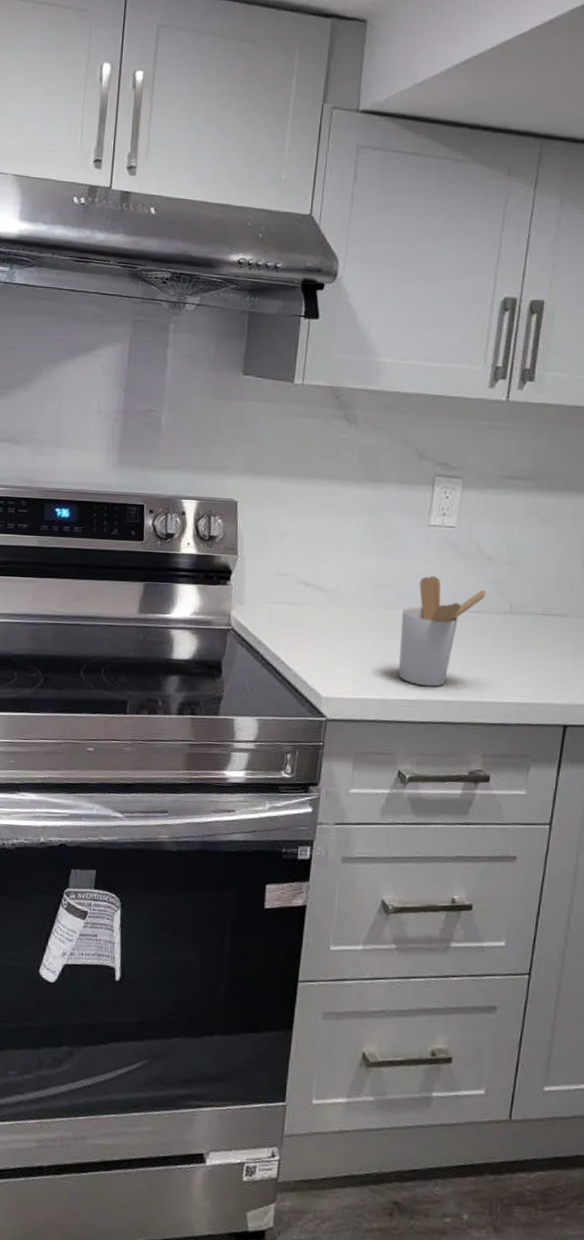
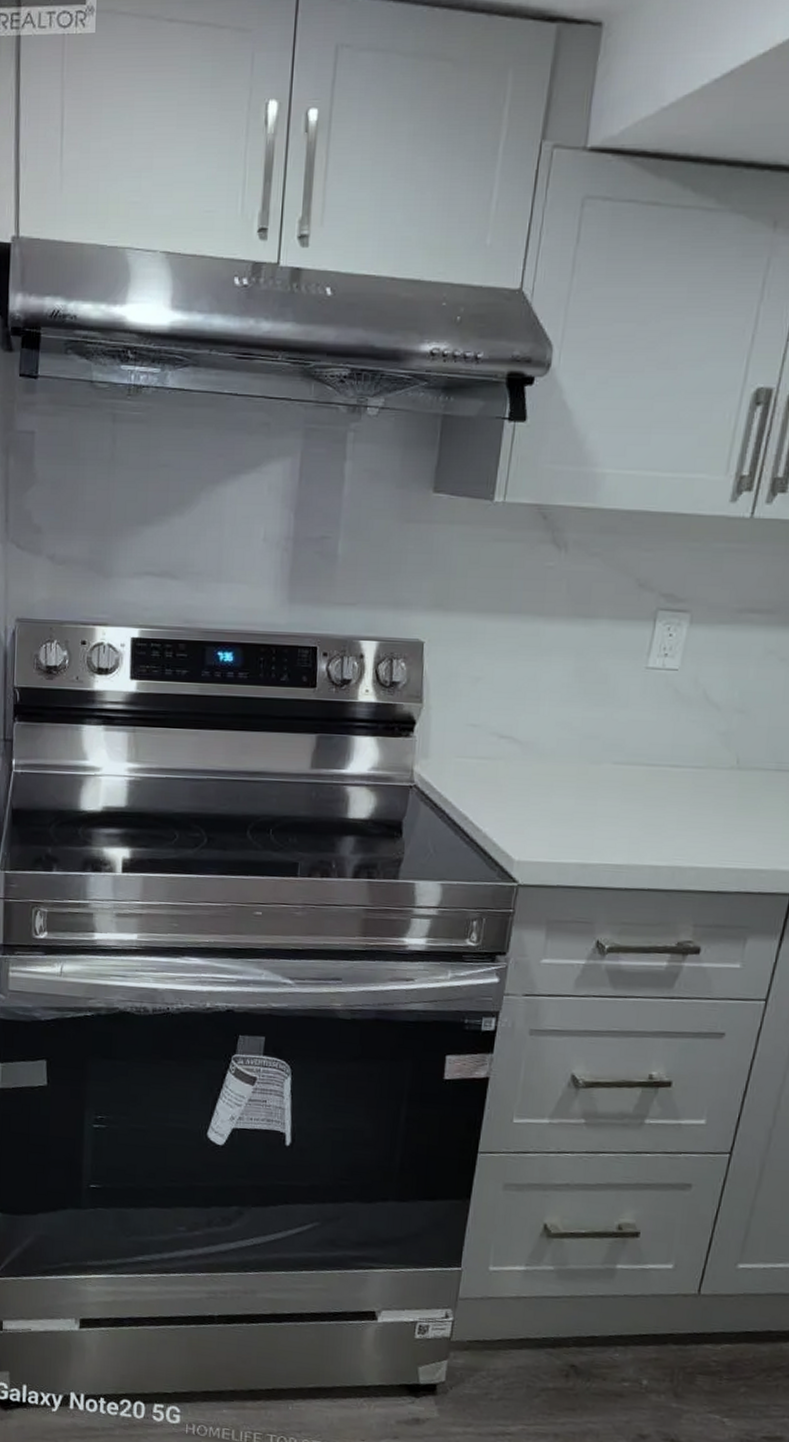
utensil holder: present [398,575,487,687] -> none [602,726,711,851]

